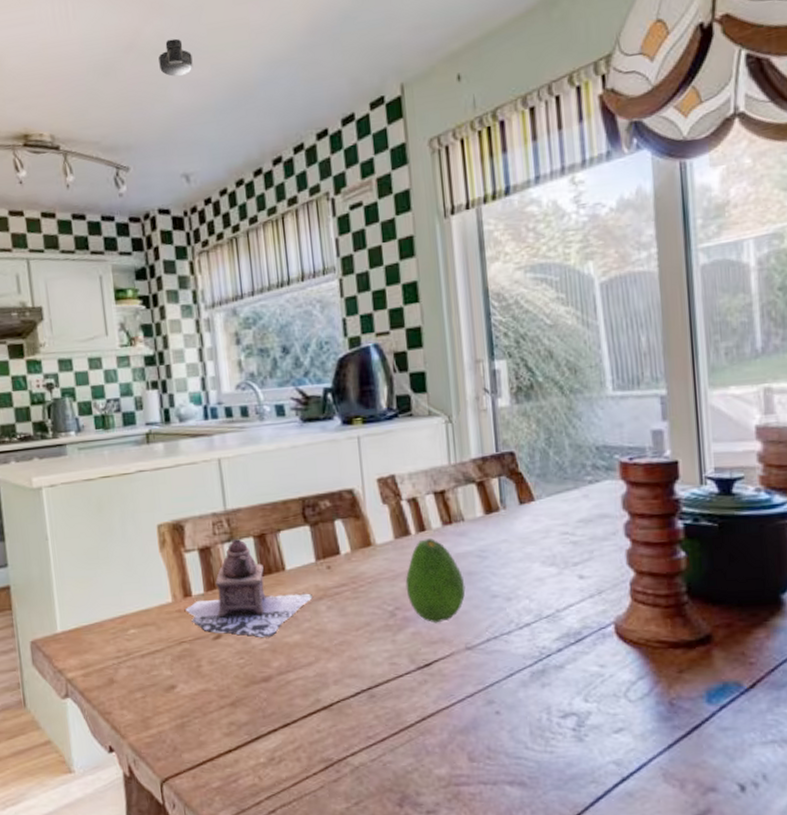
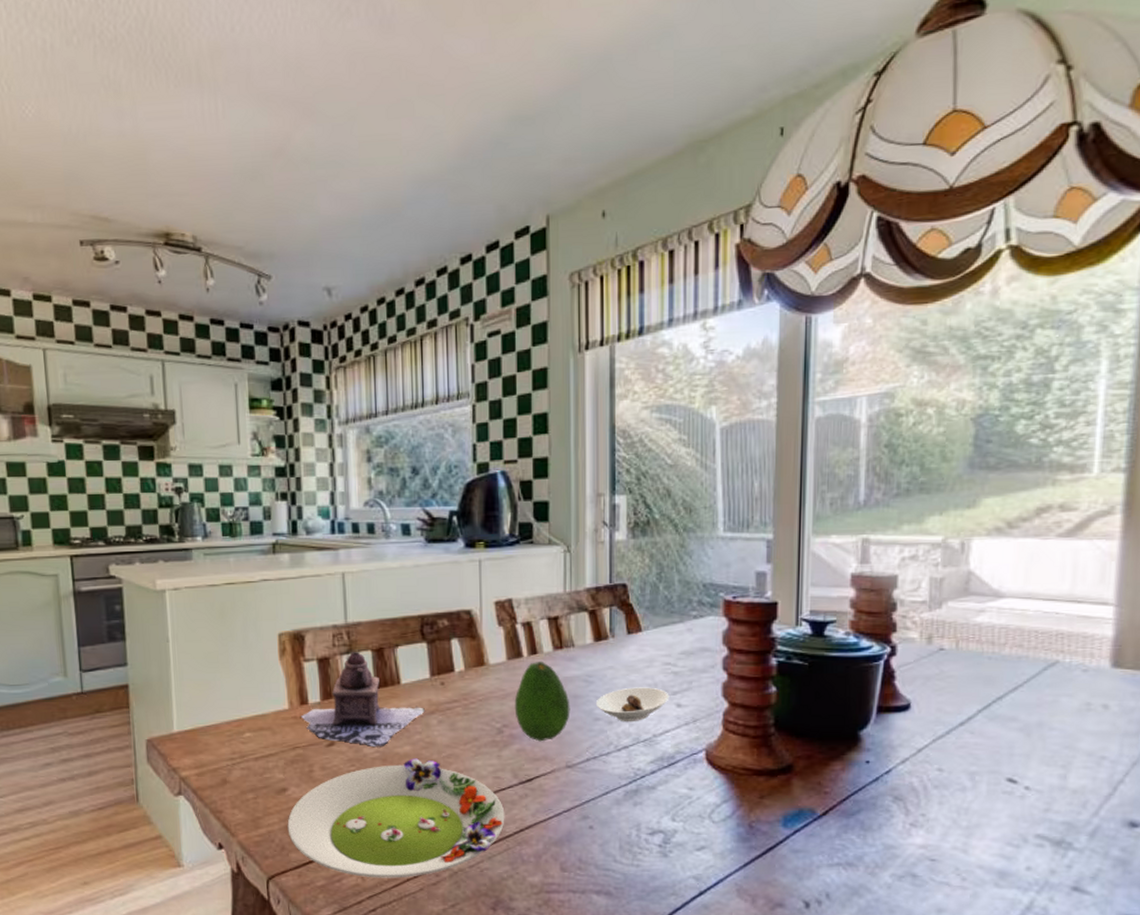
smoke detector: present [159,38,193,77] -> none [308,148,342,187]
salad plate: none [178,647,405,777] -> present [287,758,505,878]
saucer: none [491,559,570,598] -> present [595,687,670,722]

